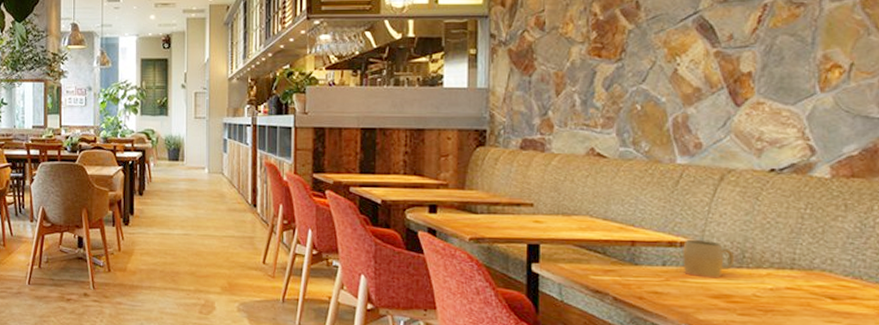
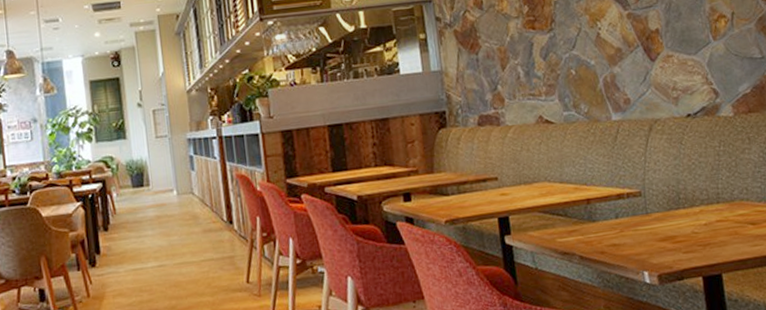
mug: present [683,239,735,278] -> none [630,188,673,224]

